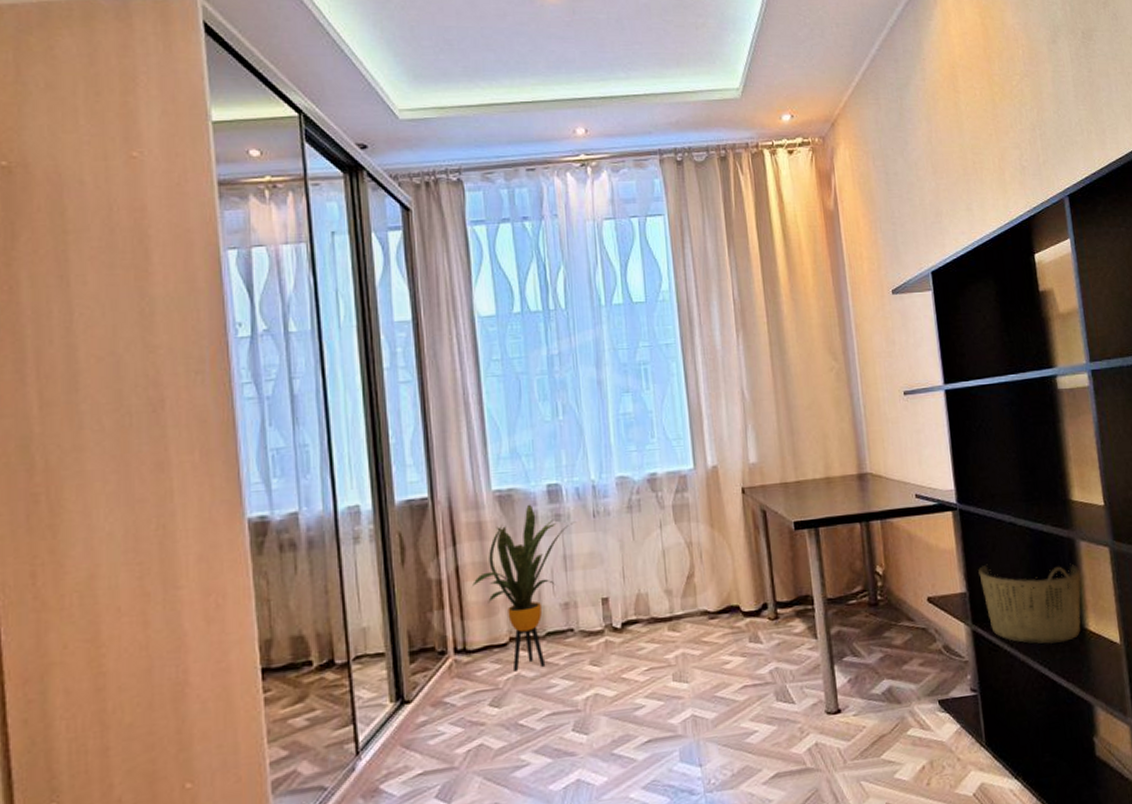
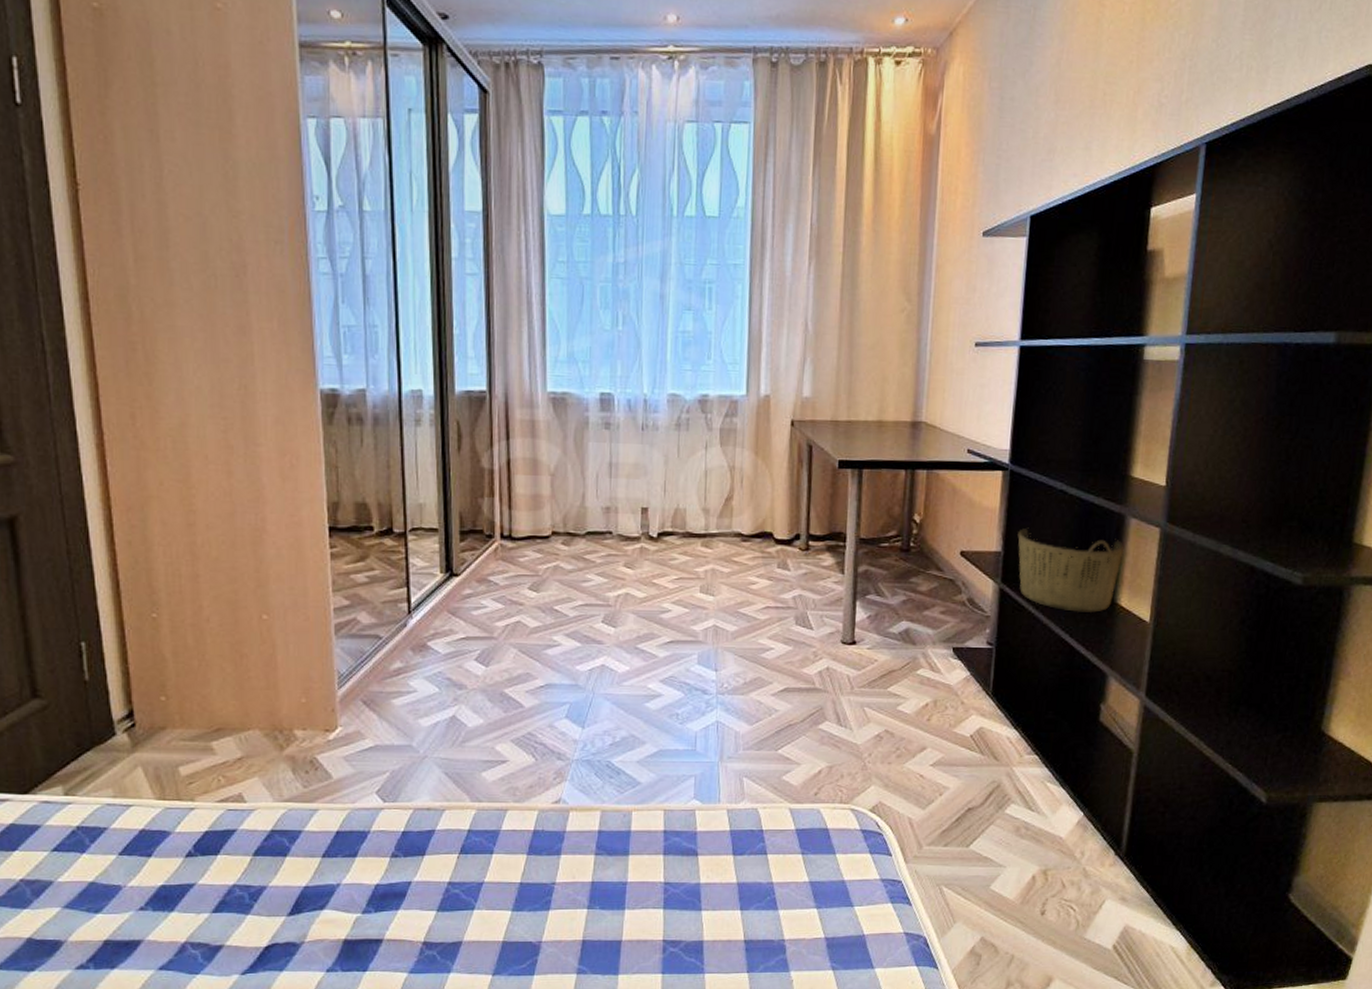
house plant: present [472,504,575,671] -> none [522,409,624,563]

